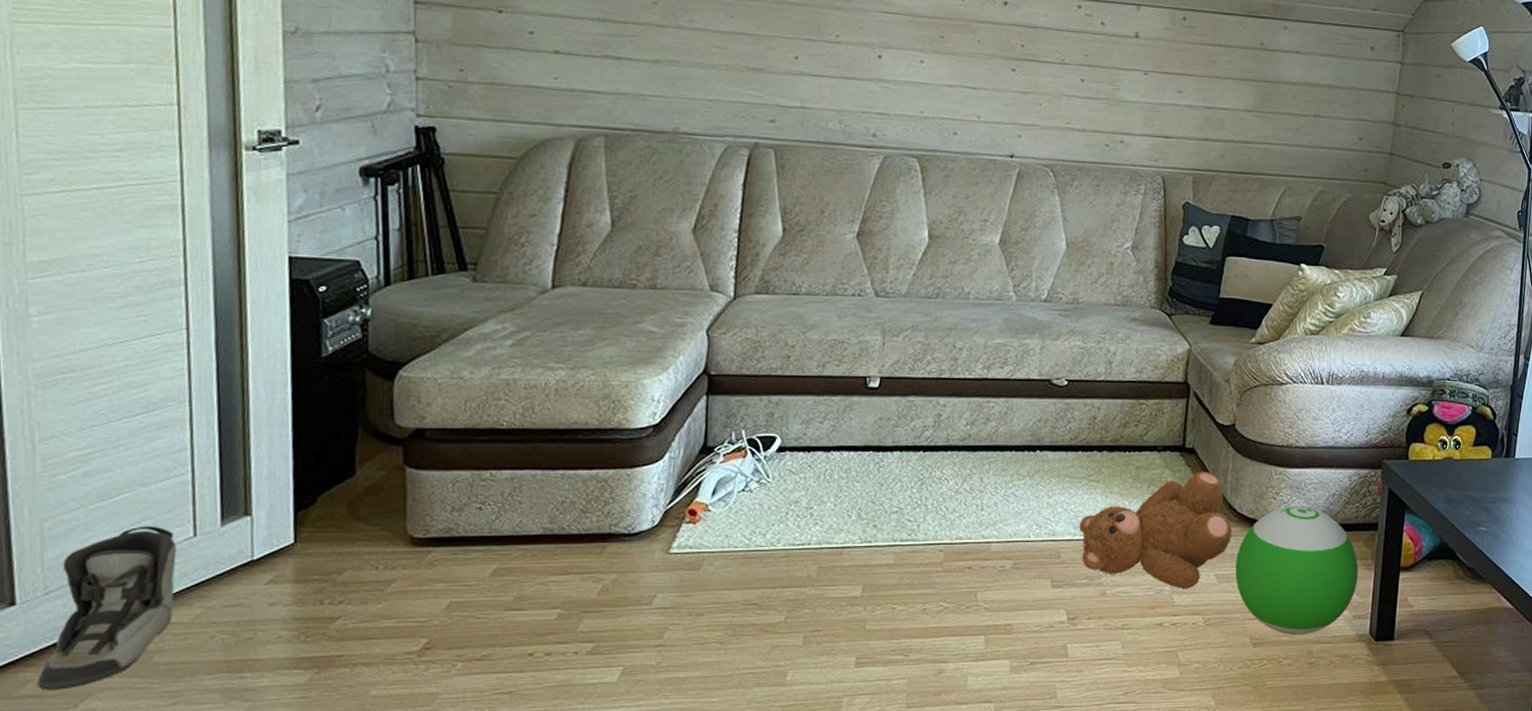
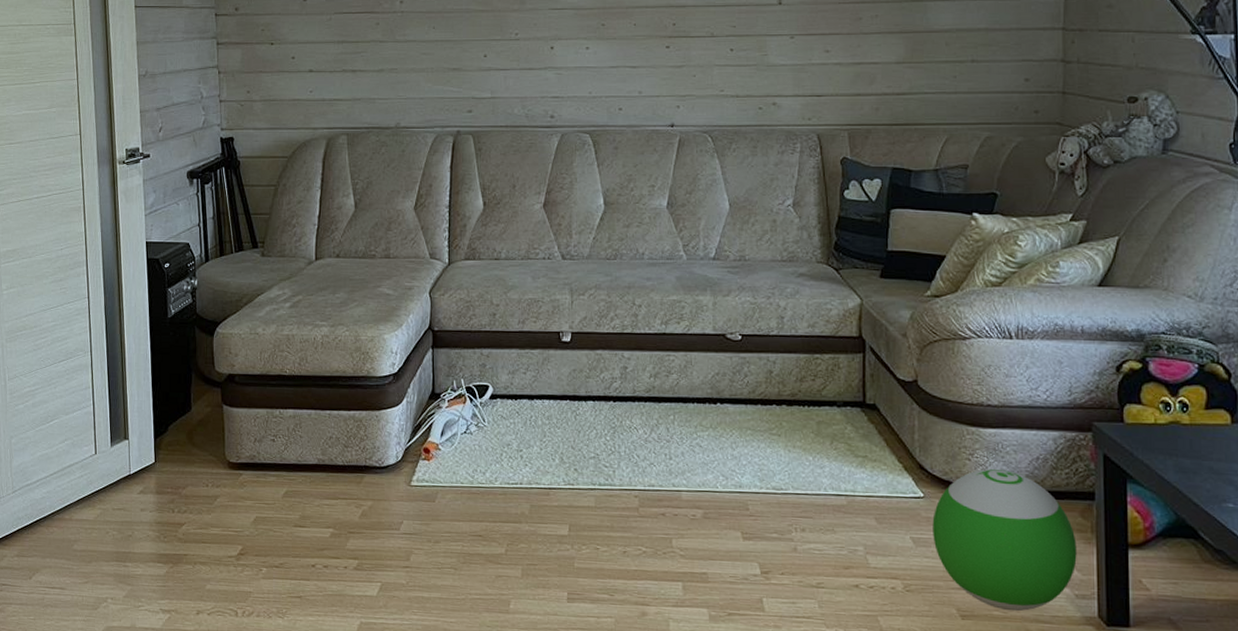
shoe: present [37,526,177,691] -> none [9,444,86,565]
teddy bear: present [1079,472,1232,590] -> none [765,429,925,552]

